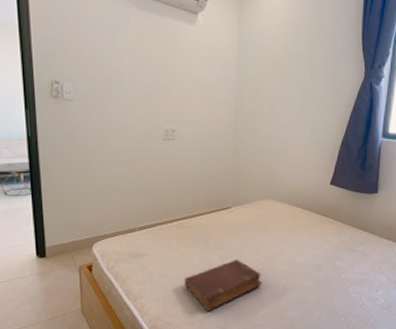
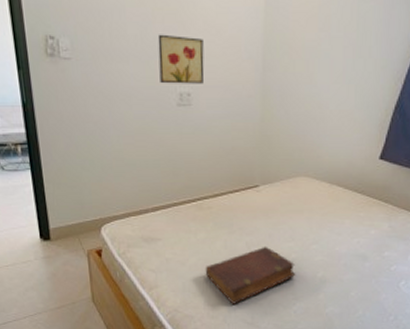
wall art: none [148,81,187,122] -> present [157,34,205,84]

